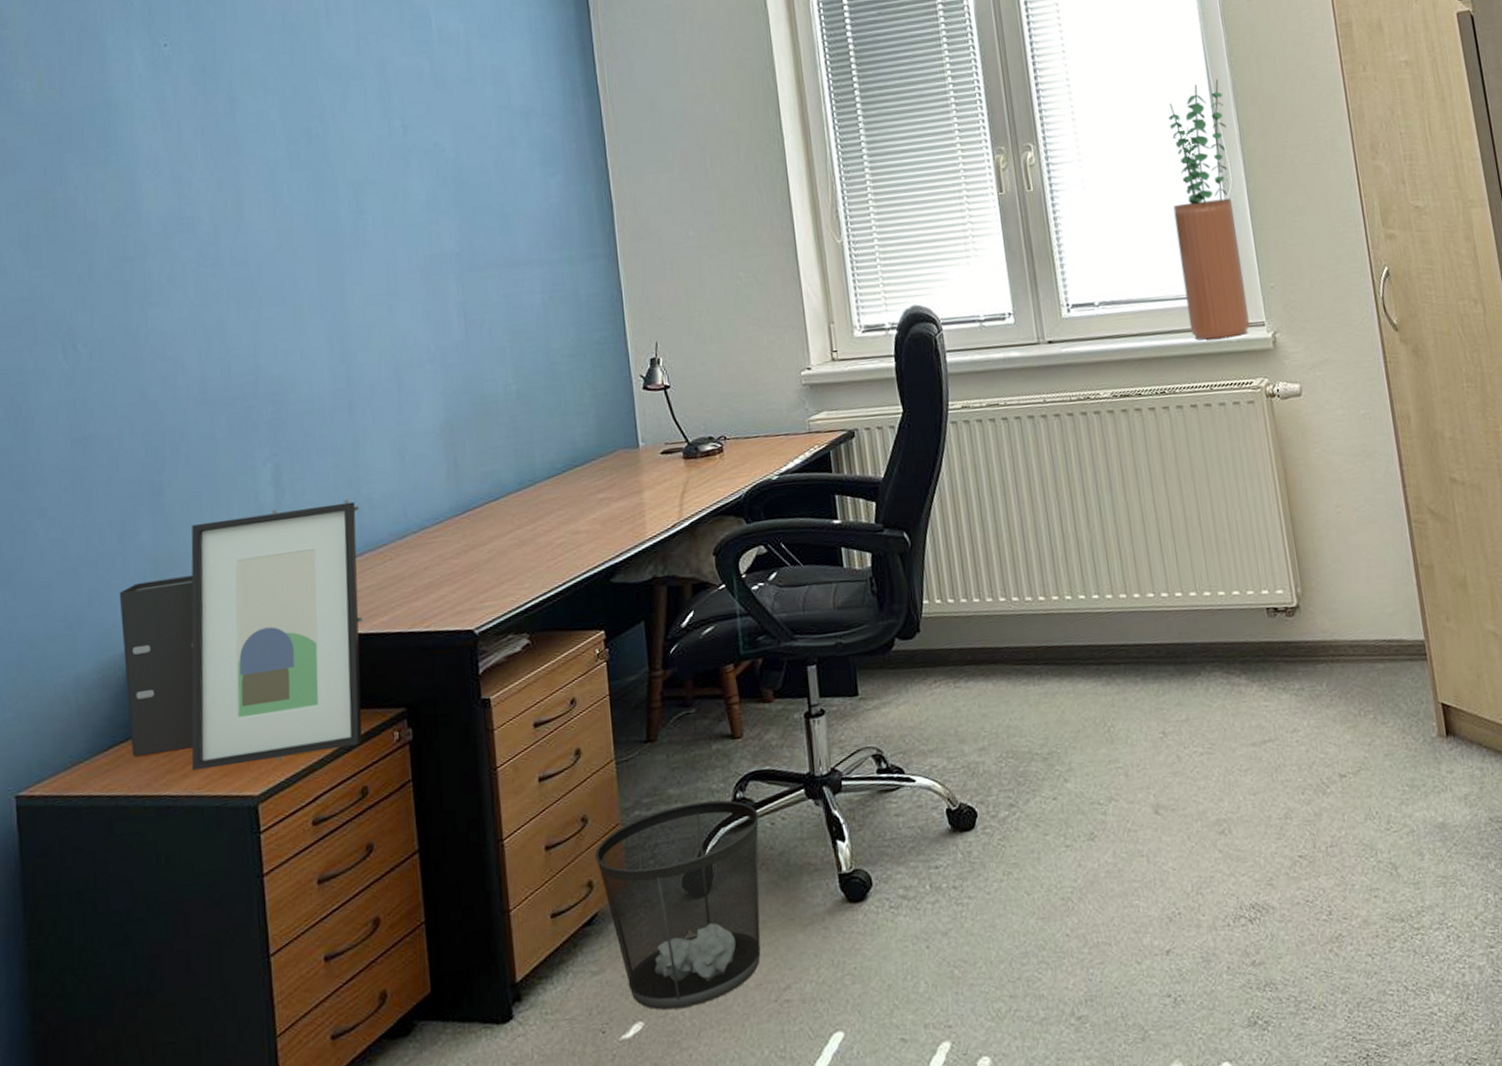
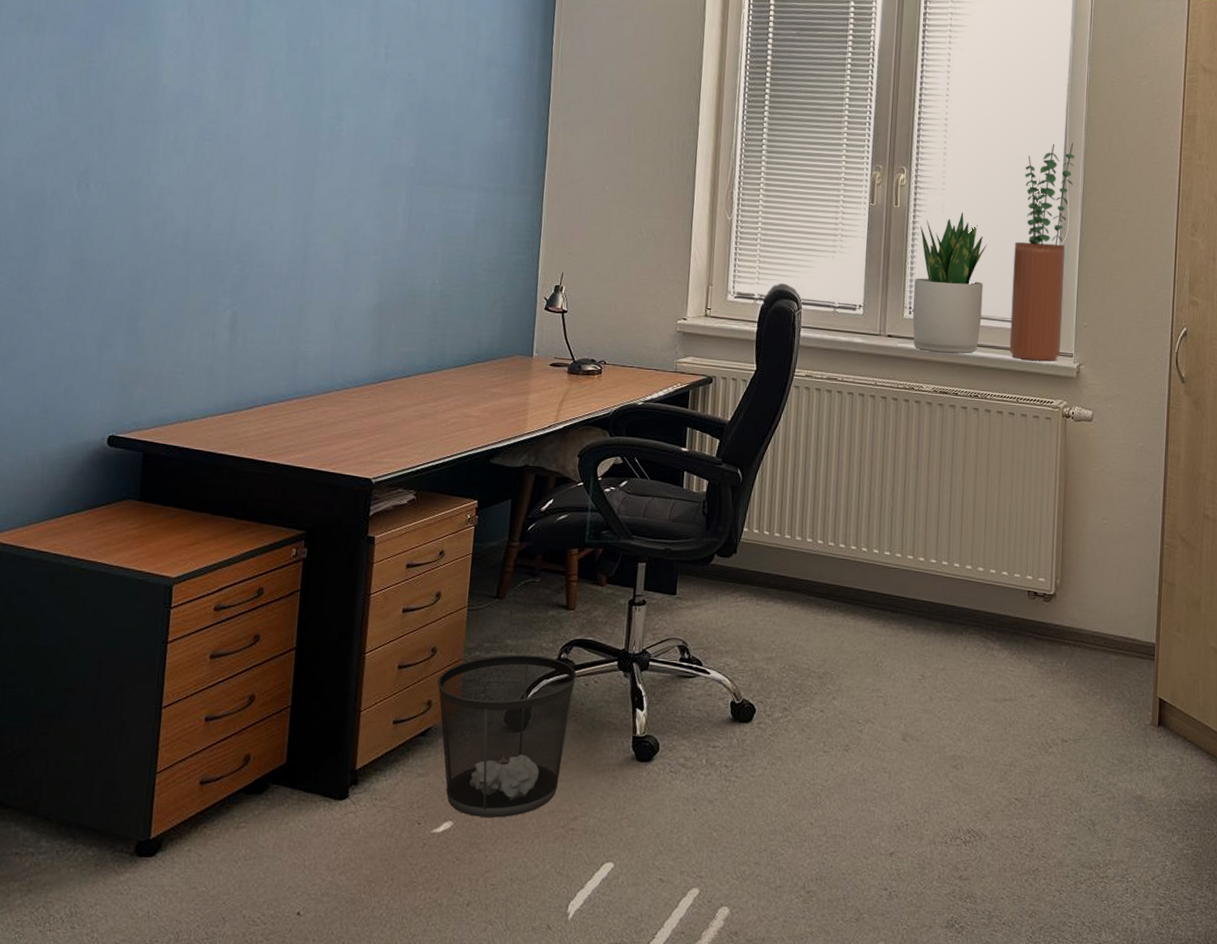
binder: present [119,575,194,757] -> none [79,387,152,529]
picture frame: present [191,499,362,771] -> none [124,348,296,554]
planter: none [1061,182,1154,351] -> present [912,211,988,354]

